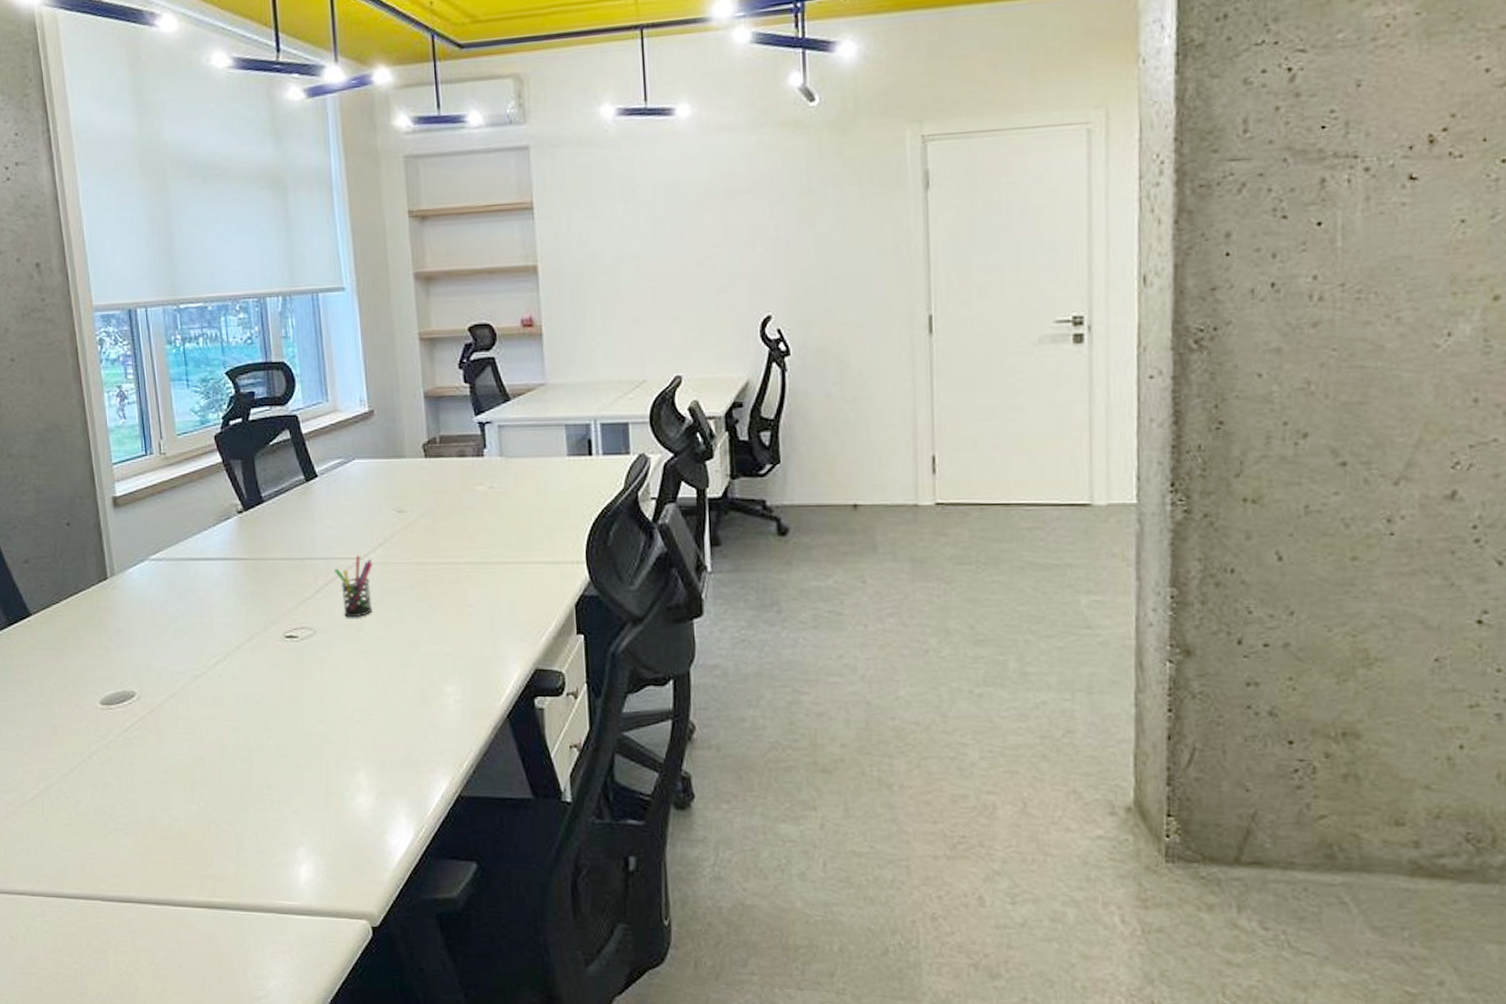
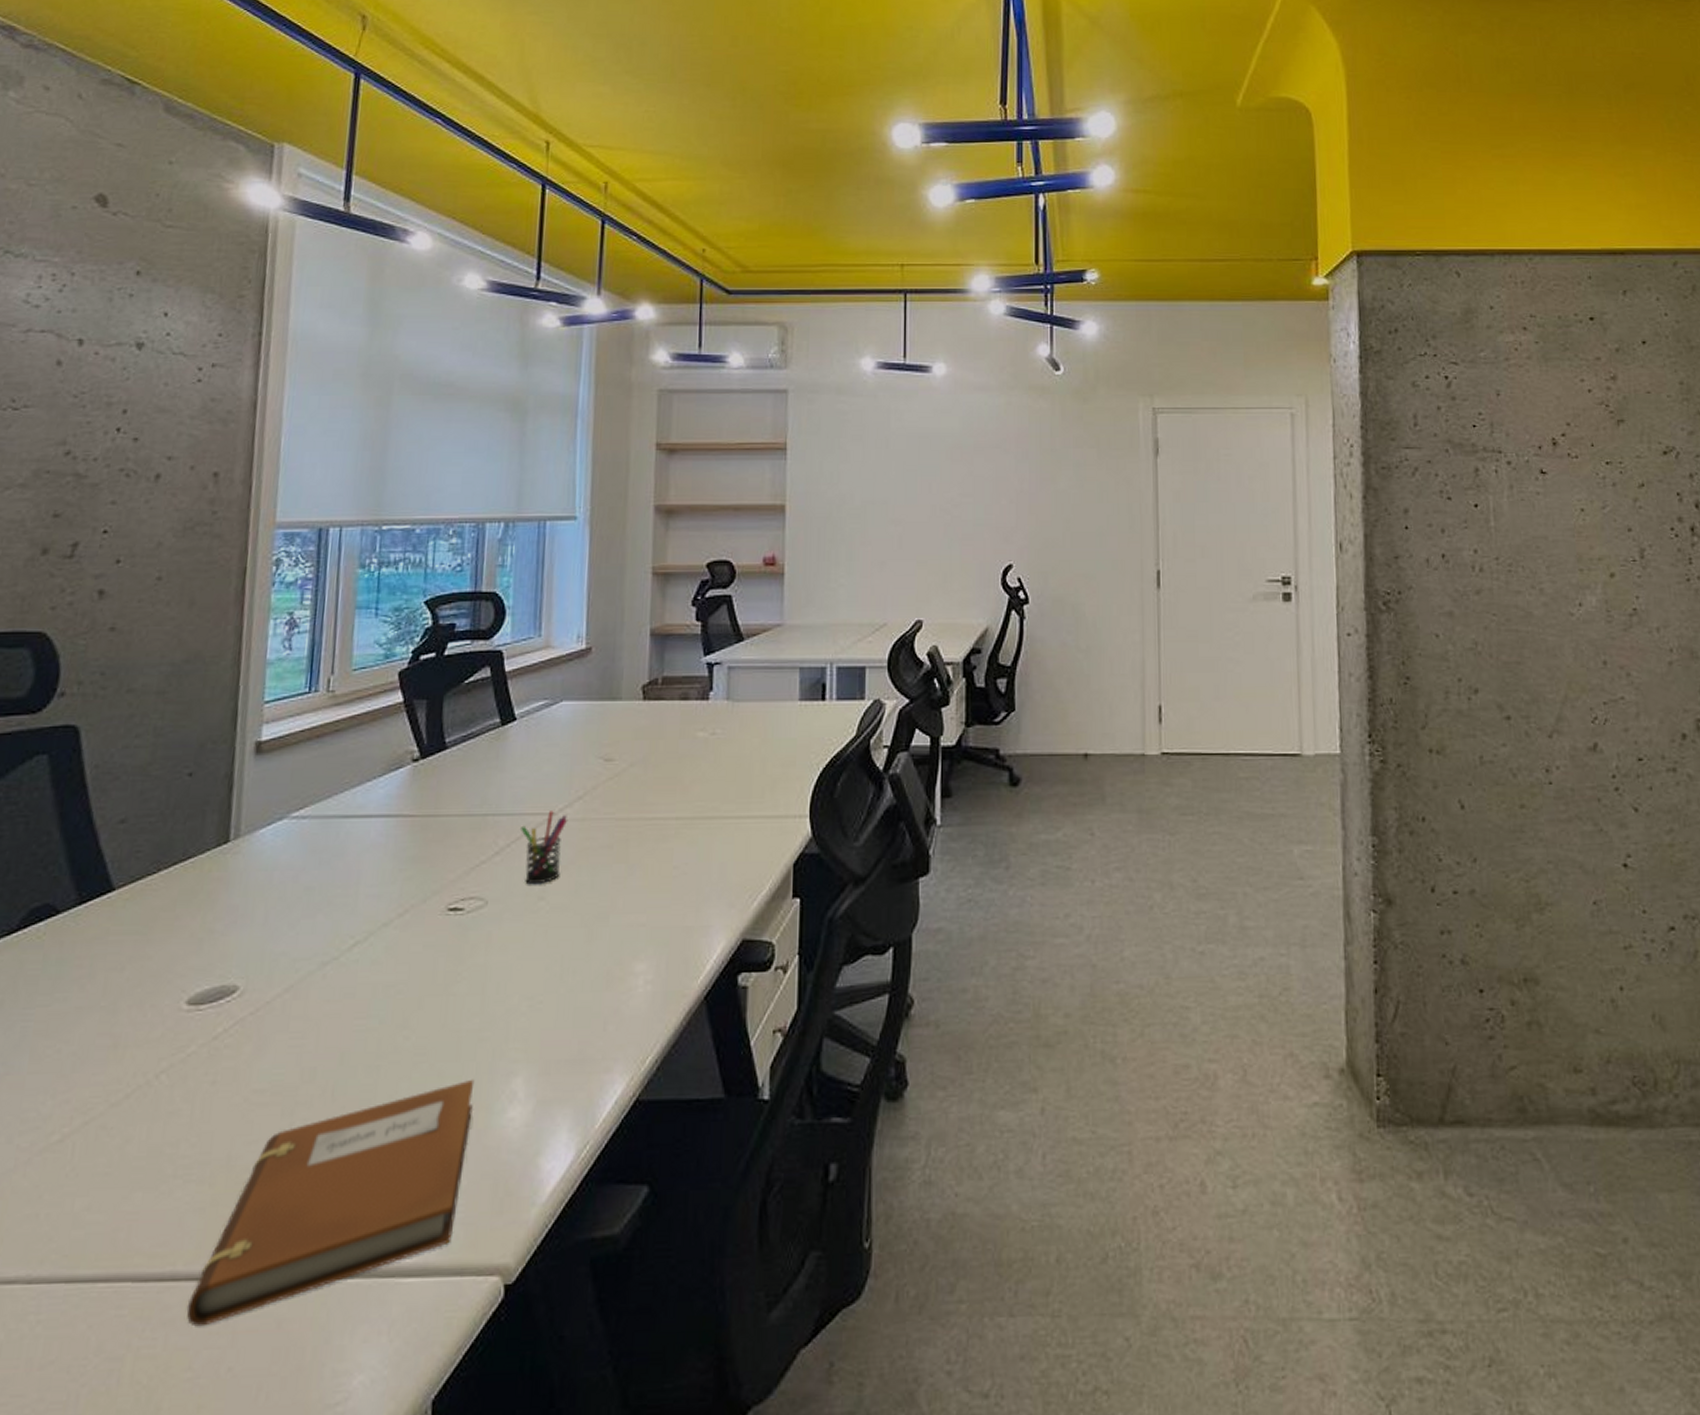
notebook: none [143,771,329,936] -> present [186,1079,475,1327]

